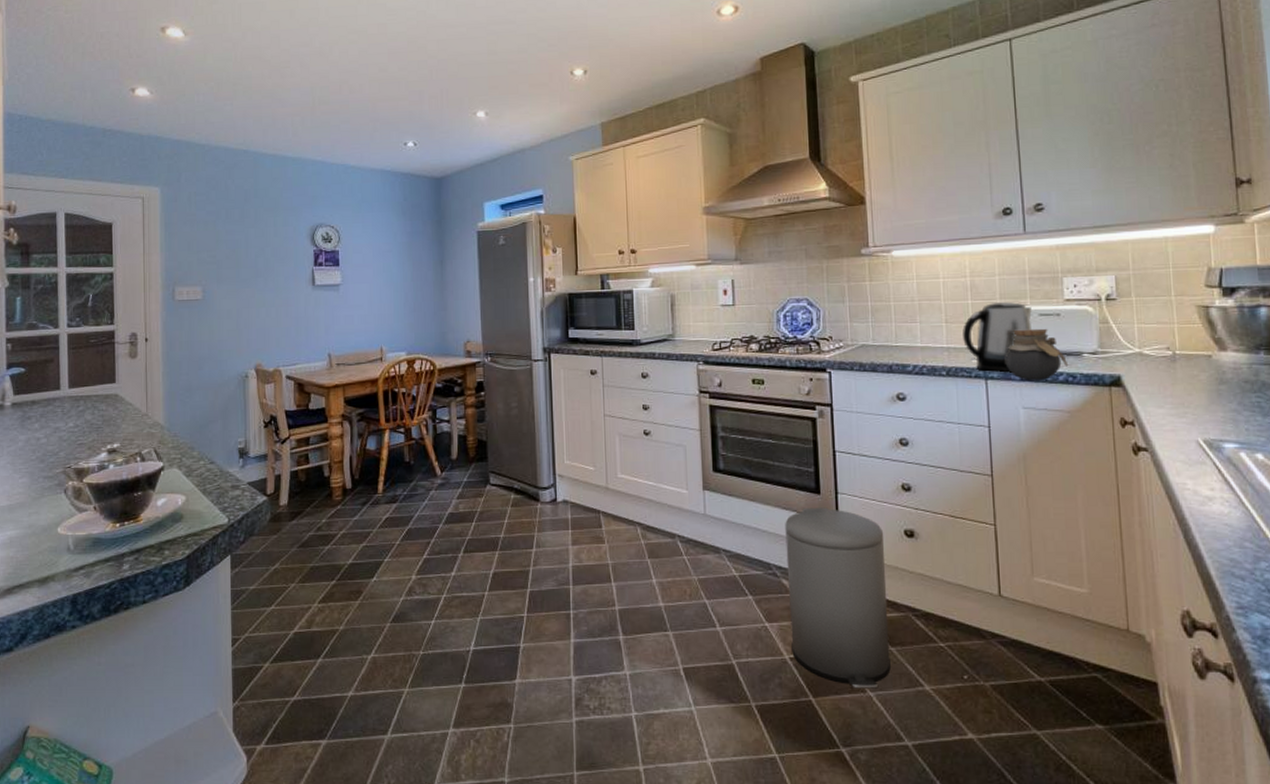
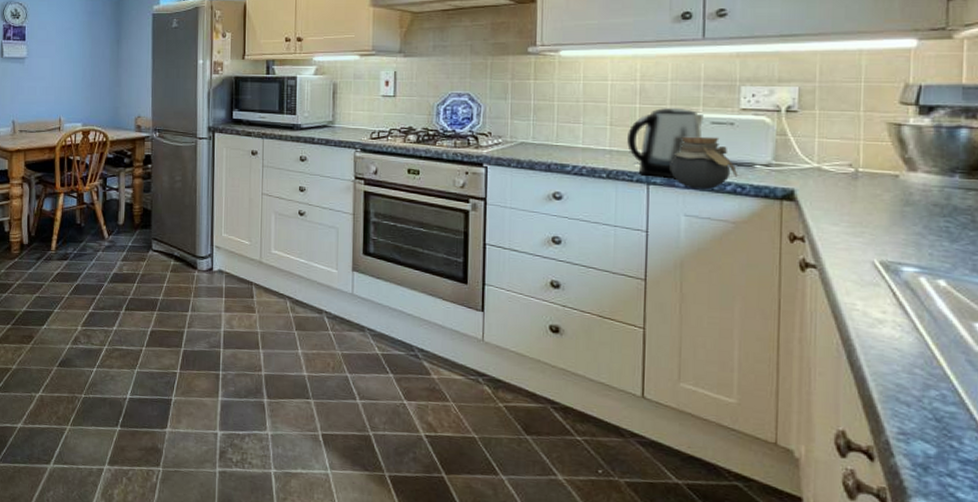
pedal bin: present [785,507,891,690] -> none [428,296,529,474]

